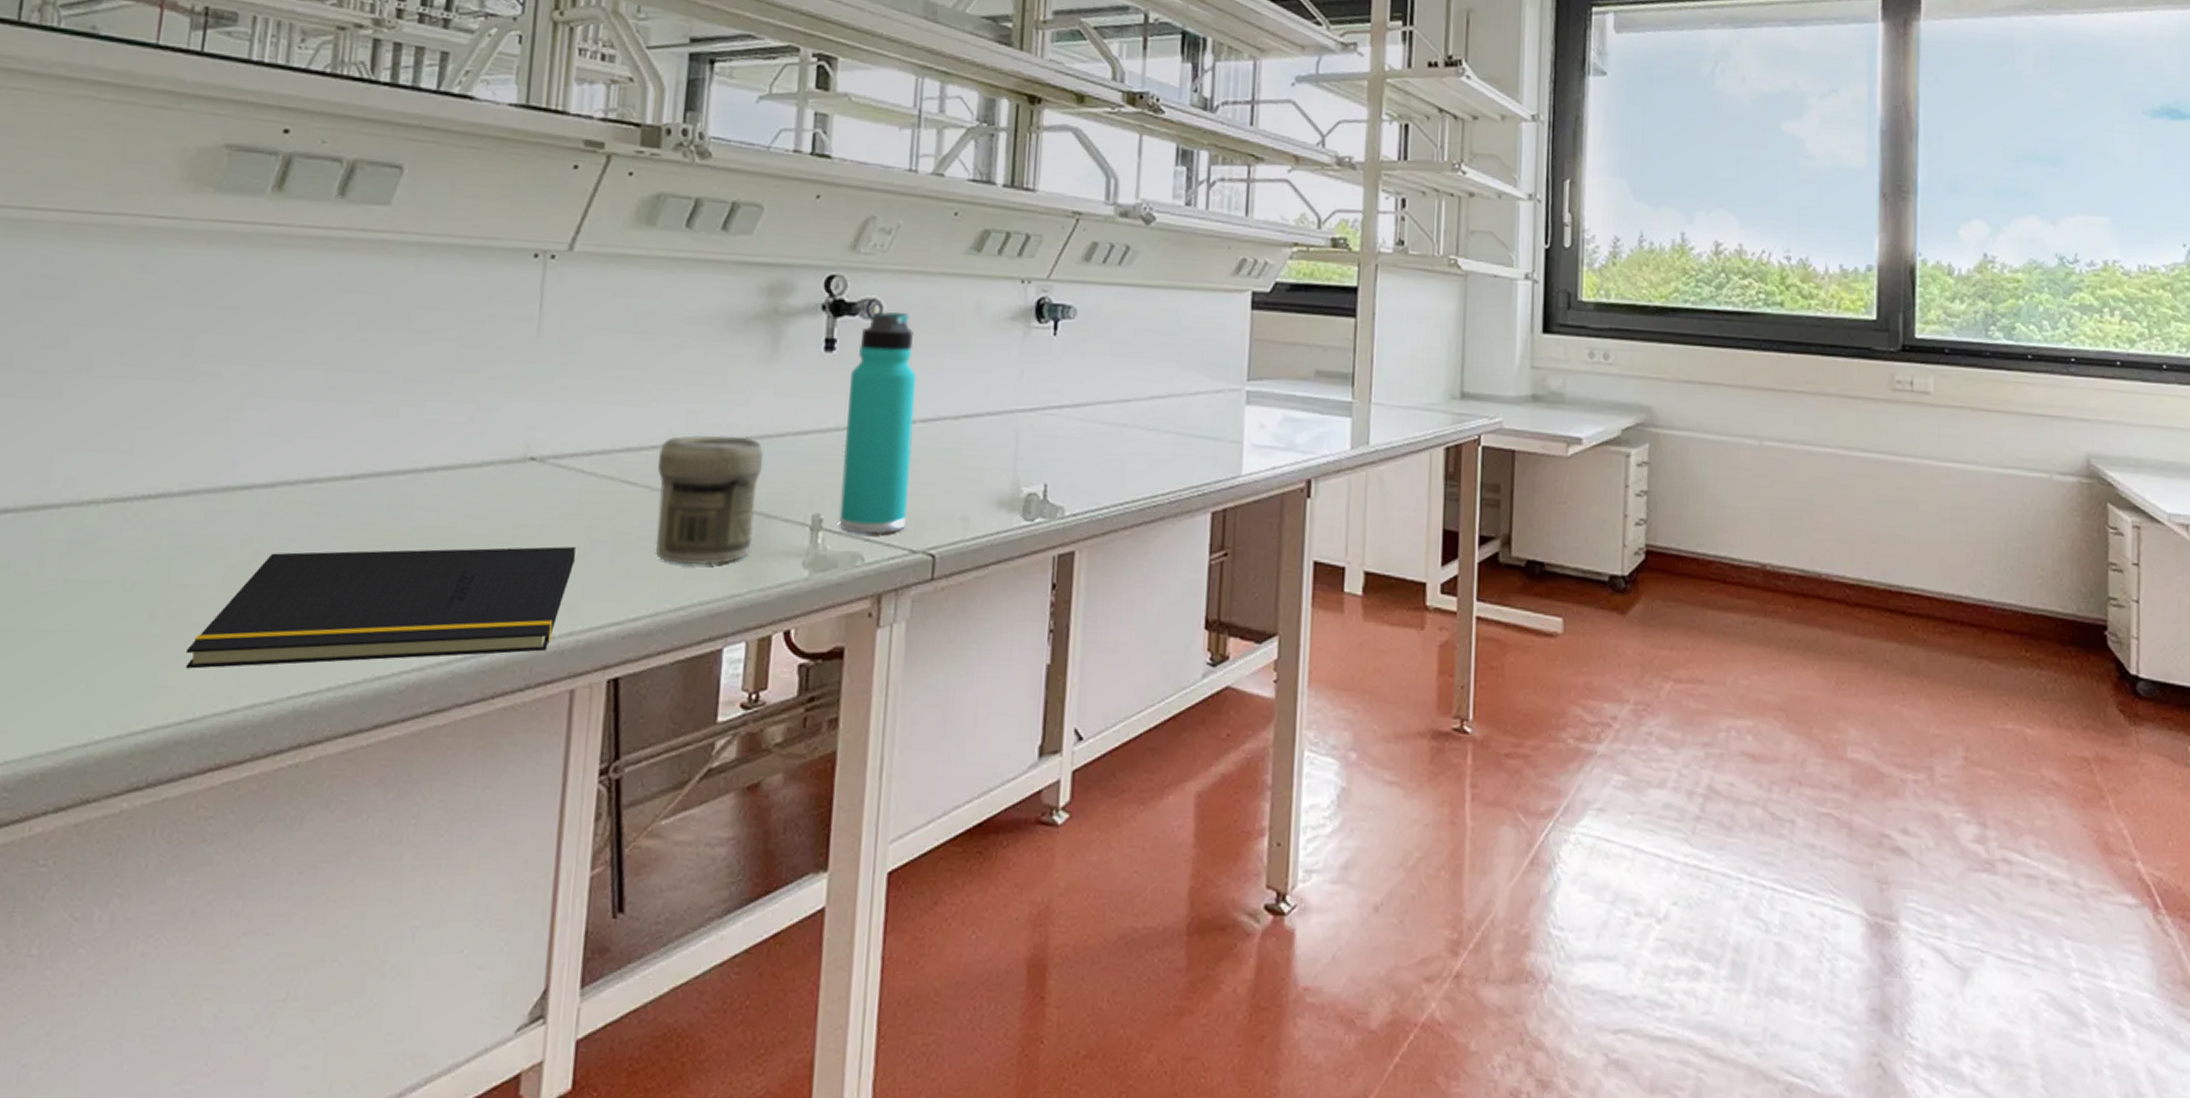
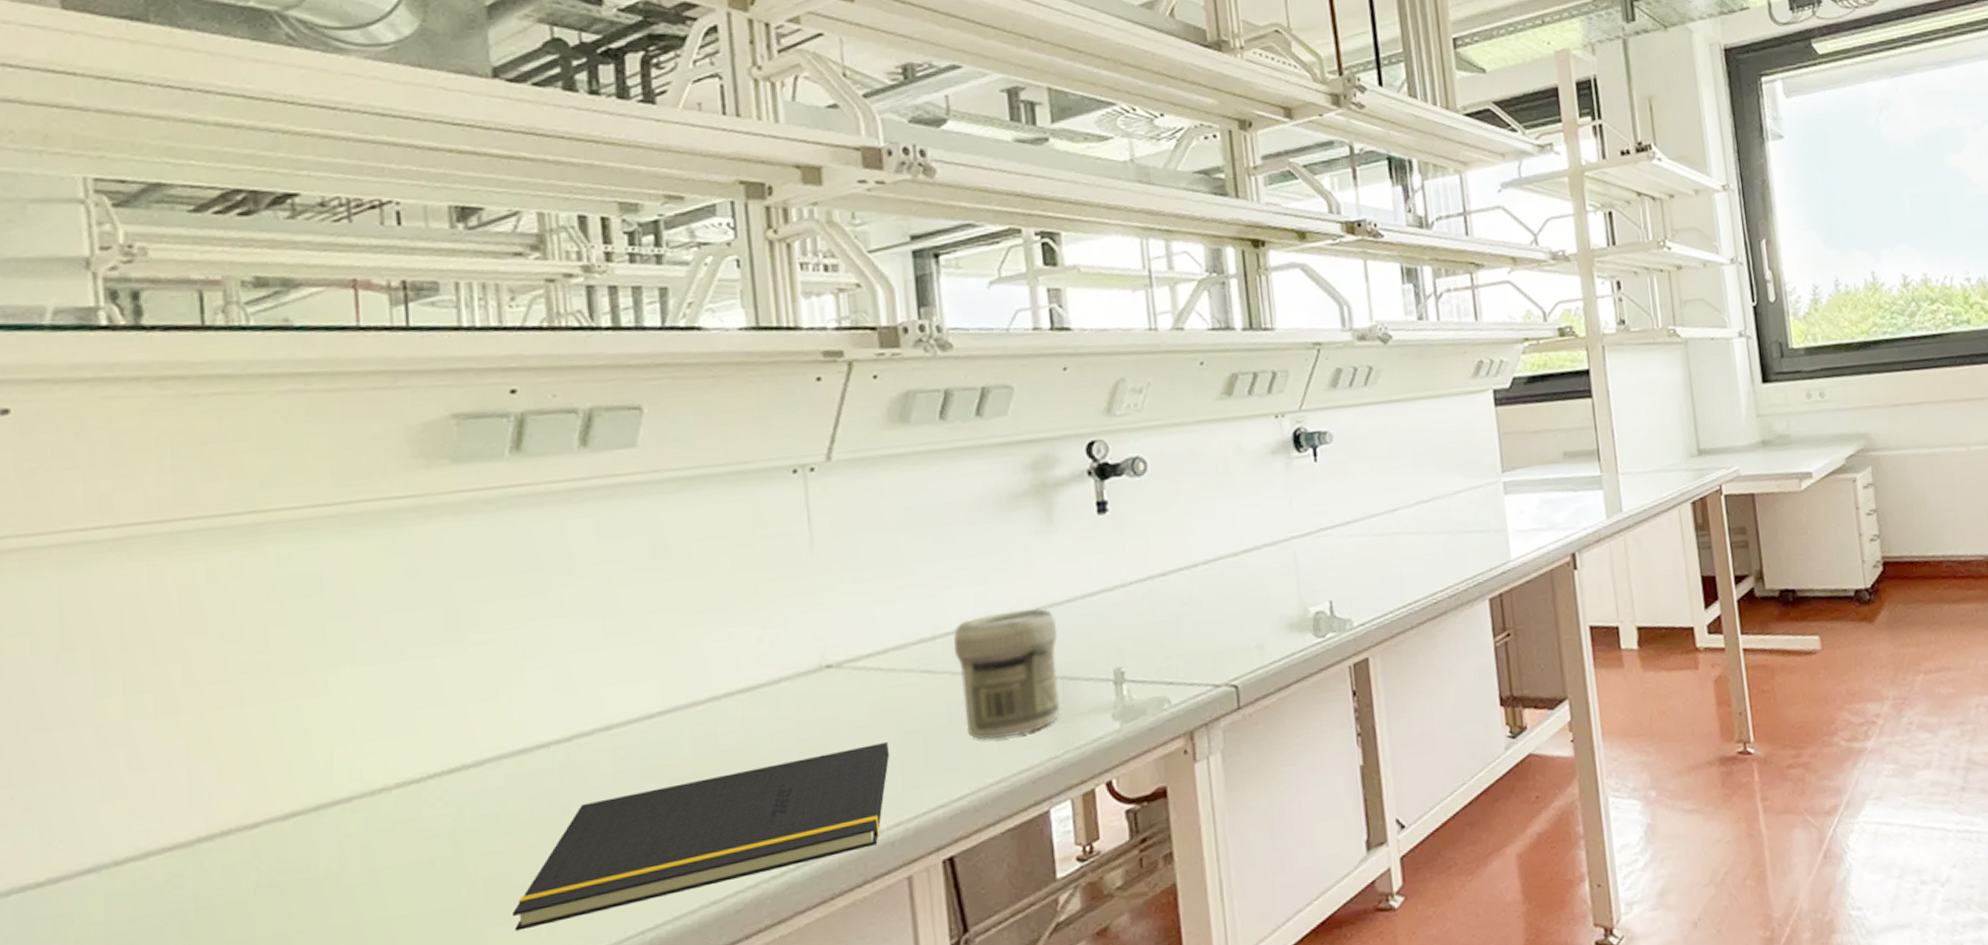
thermos bottle: present [838,312,917,534] -> none [1126,464,1204,679]

